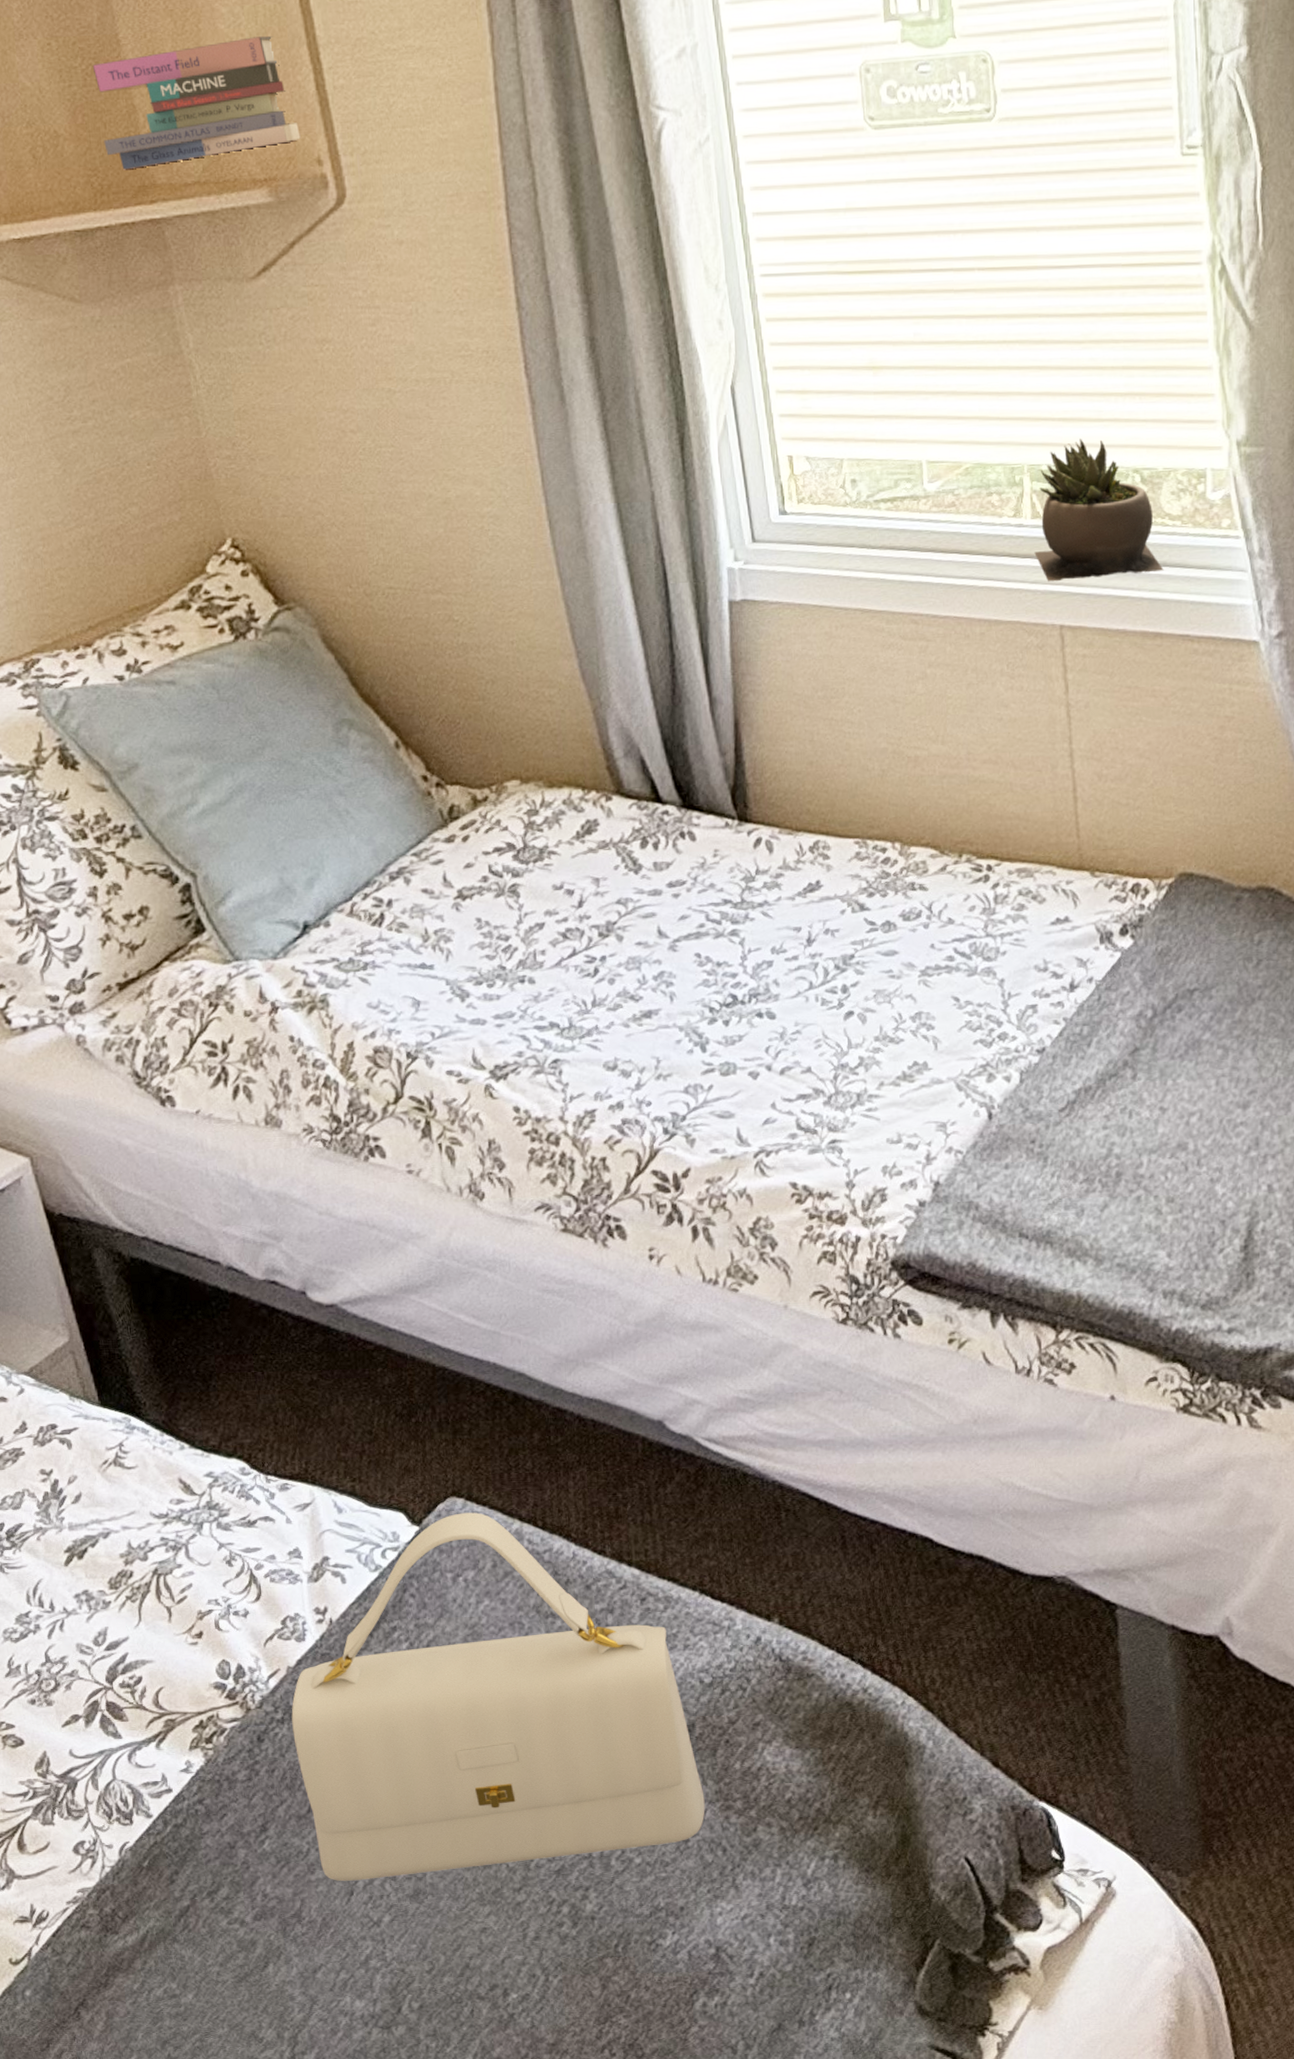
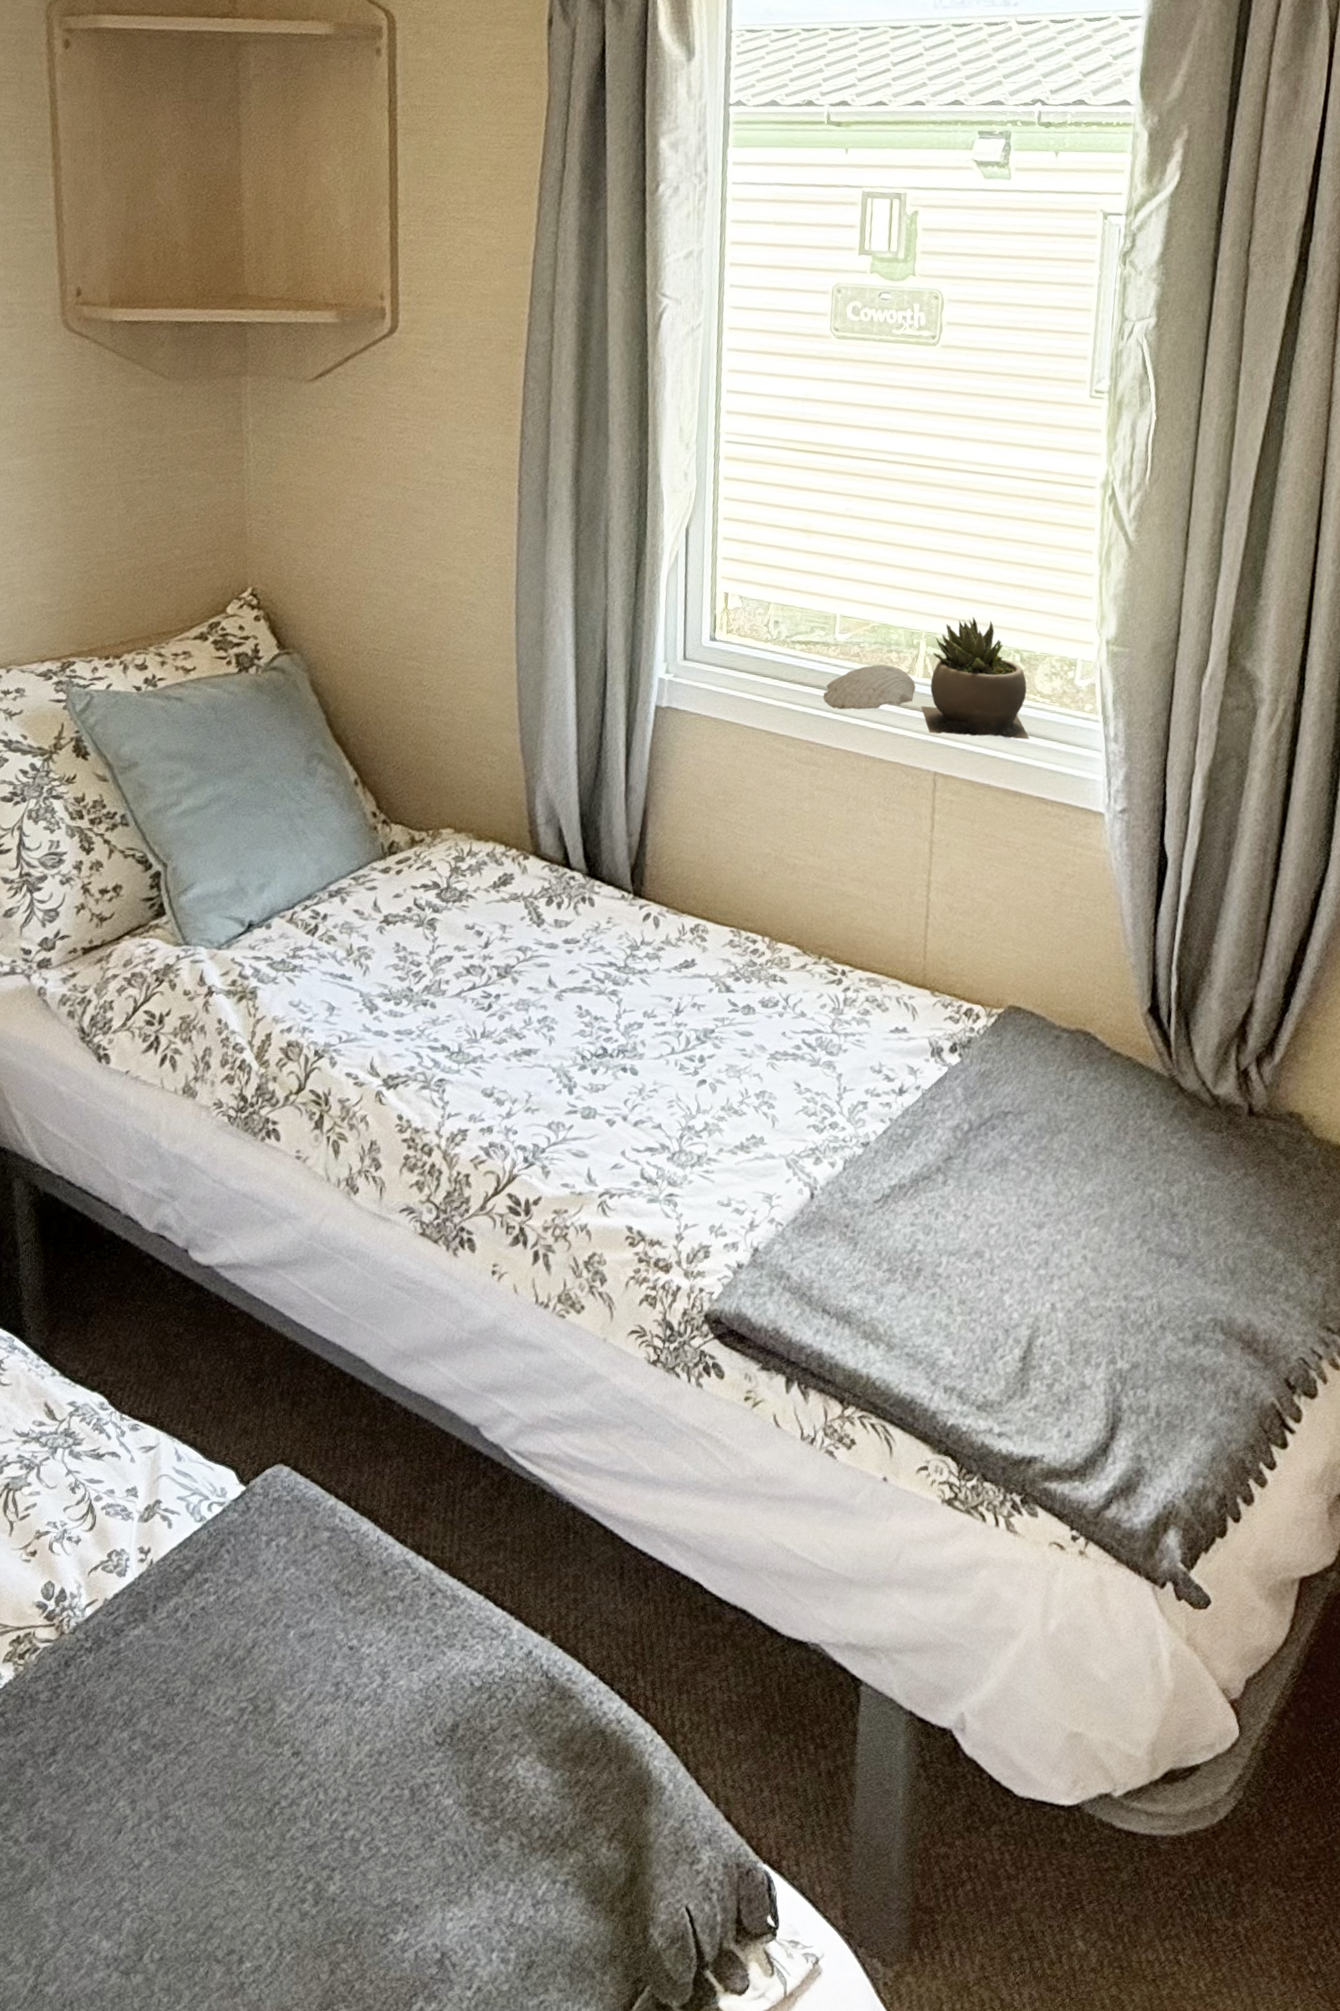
books: present [92,36,301,170] -> none [212,192,371,281]
handbag: present [291,1512,705,1881] -> none [96,1480,456,1840]
seashell: none [920,510,1026,571] -> present [822,664,916,710]

